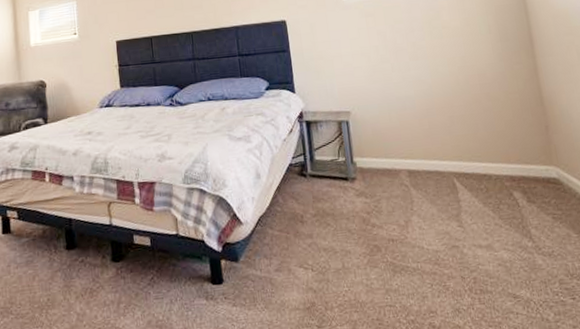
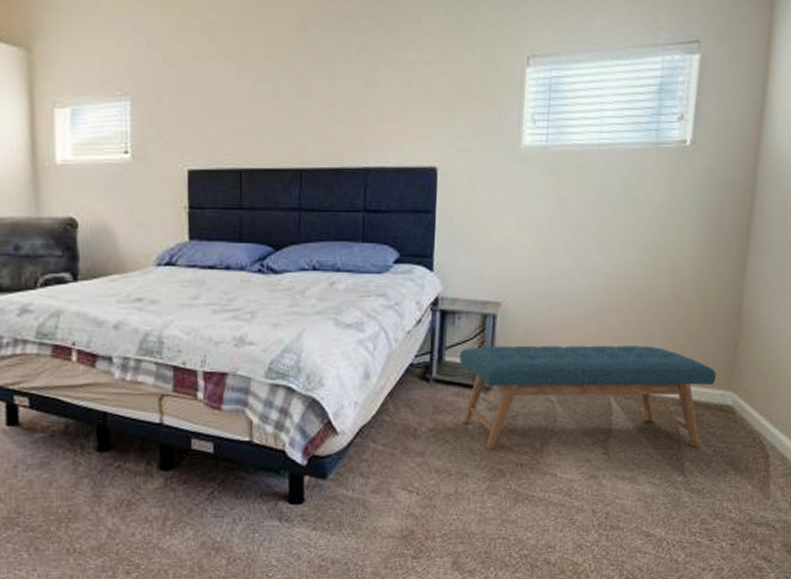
bench: none [326,134,540,229] -> present [459,345,716,449]

